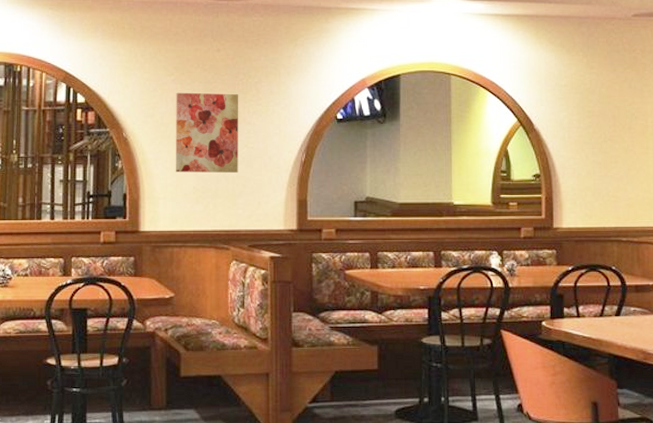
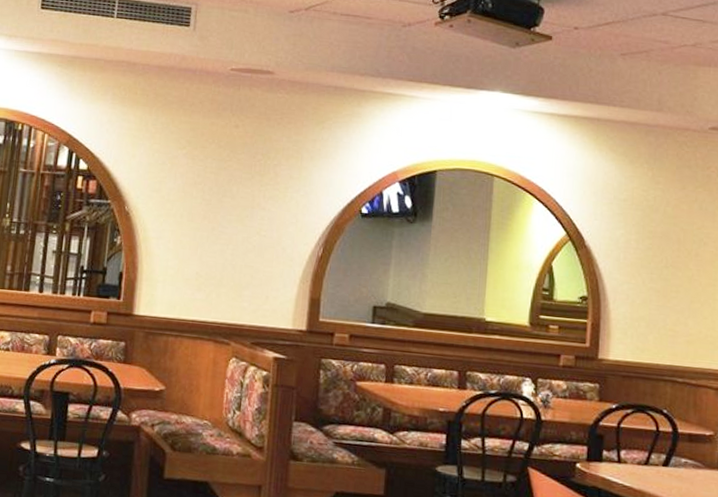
wall art: present [176,92,239,173] -> none [179,168,255,262]

